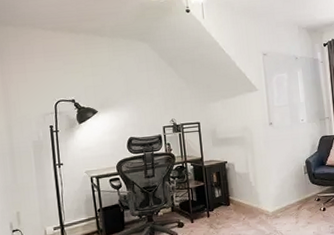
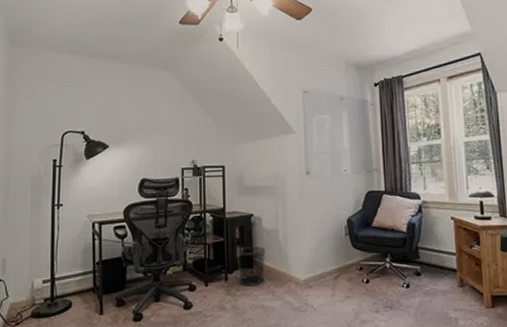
waste bin: none [215,188,240,220] -> present [236,247,266,287]

